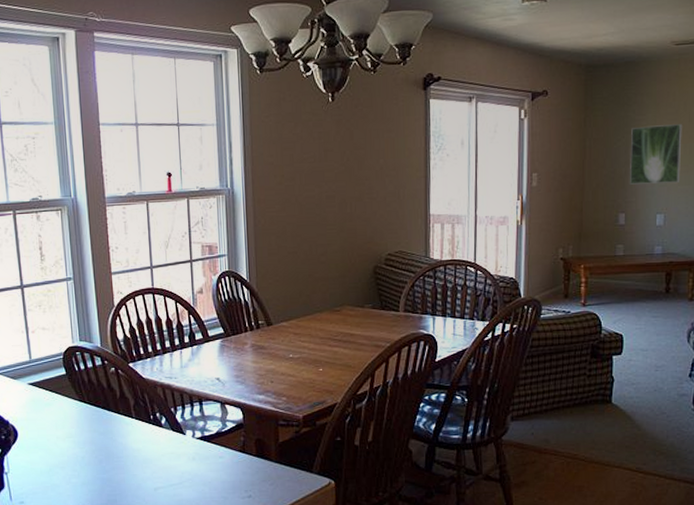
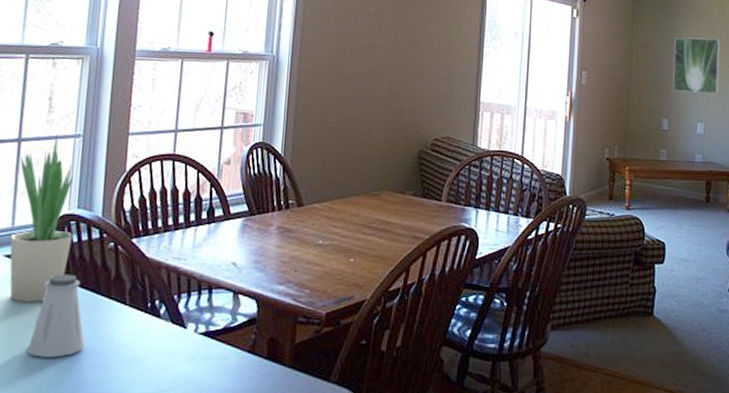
potted plant: none [25,279,80,420] -> present [9,134,73,302]
saltshaker: none [60,396,104,463] -> present [26,275,85,358]

